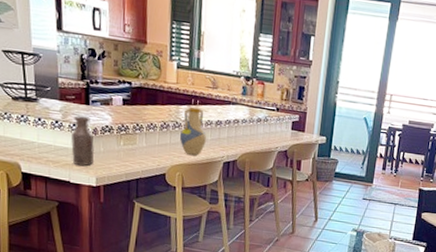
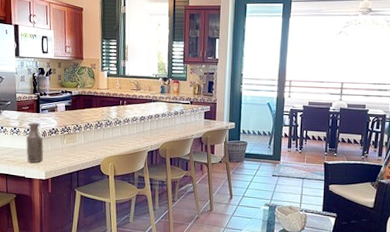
vase: present [179,107,207,155] -> none [110,108,134,147]

